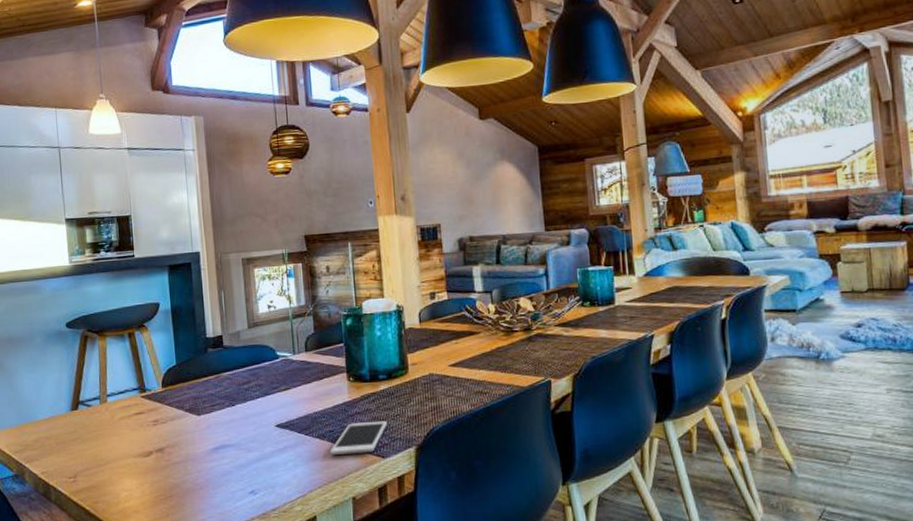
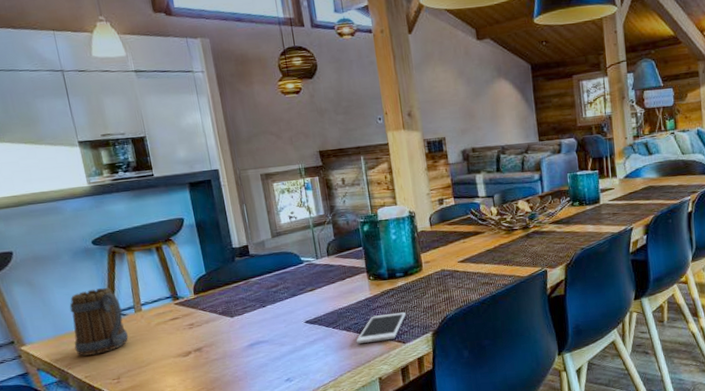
mug: none [35,375,91,450] -> present [69,288,129,356]

